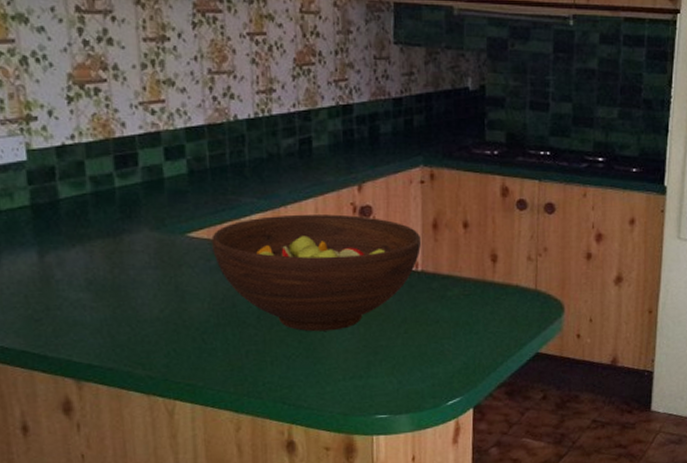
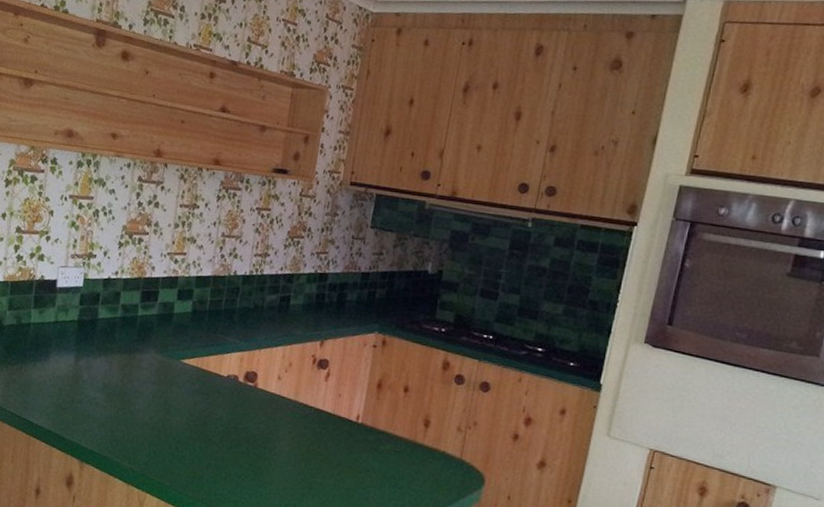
fruit bowl: present [211,214,422,332] -> none [197,355,366,461]

